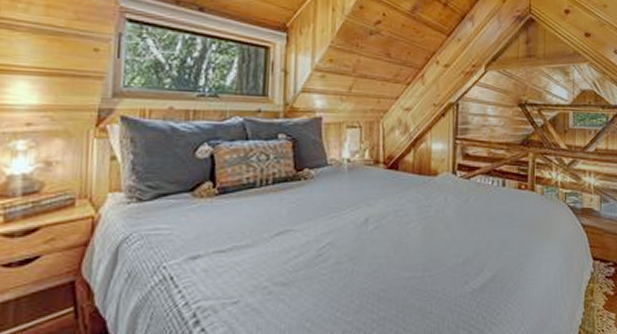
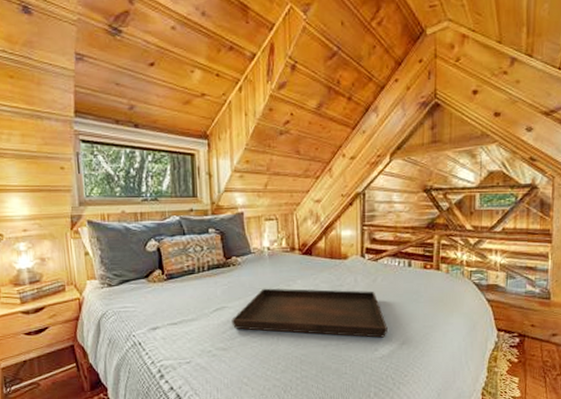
serving tray: none [296,207,479,268] -> present [231,288,388,338]

